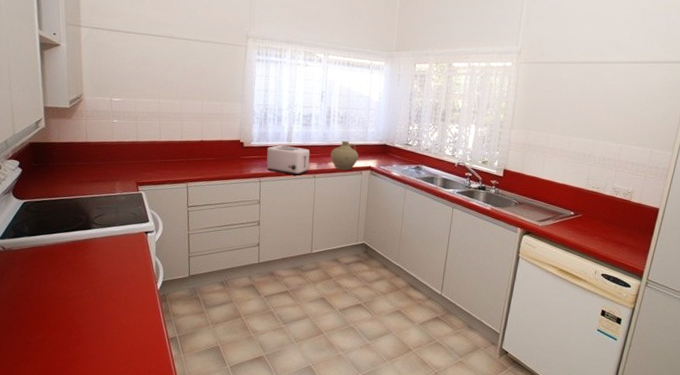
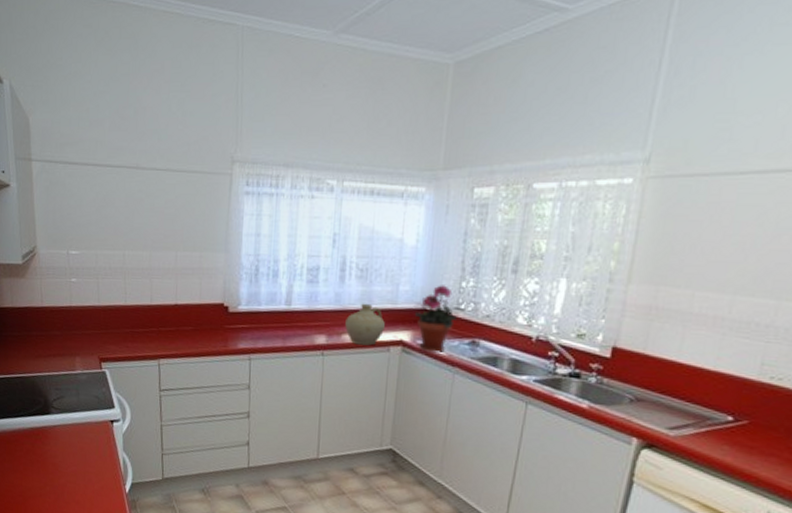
toaster: present [266,145,310,175] -> none [258,310,317,352]
potted plant: none [379,128,407,175] -> present [415,285,457,354]

